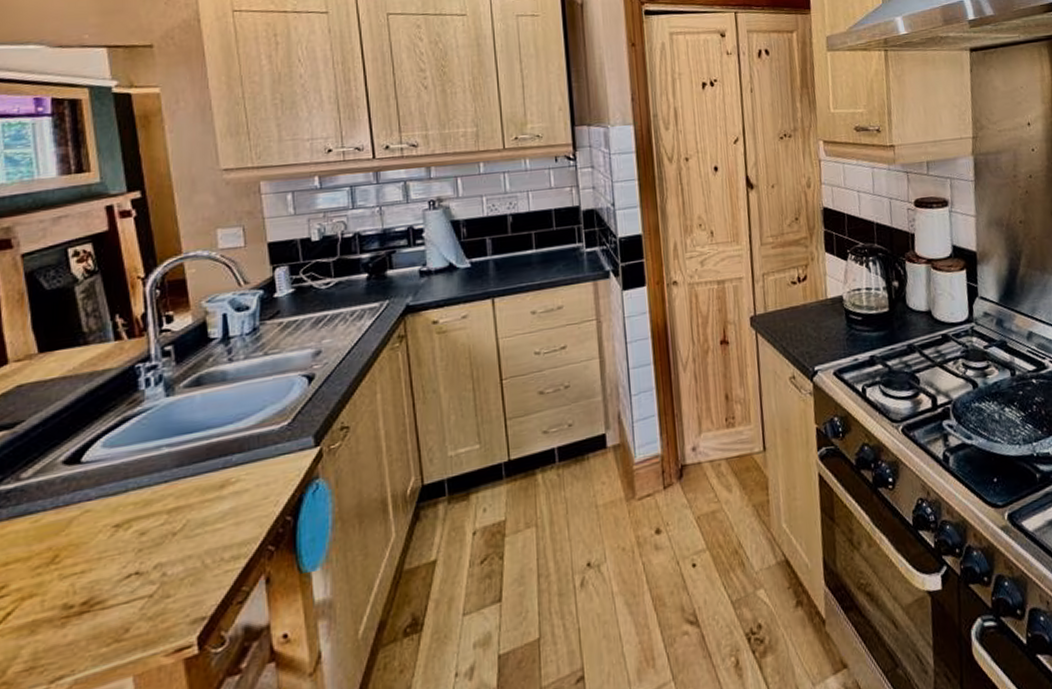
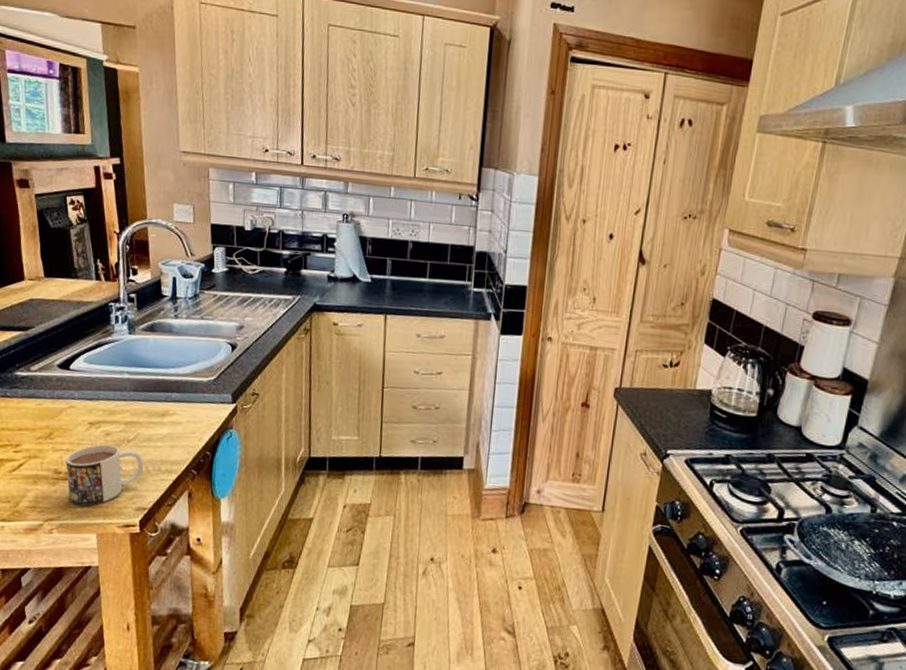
mug: none [80,543,199,646] -> present [65,444,144,506]

